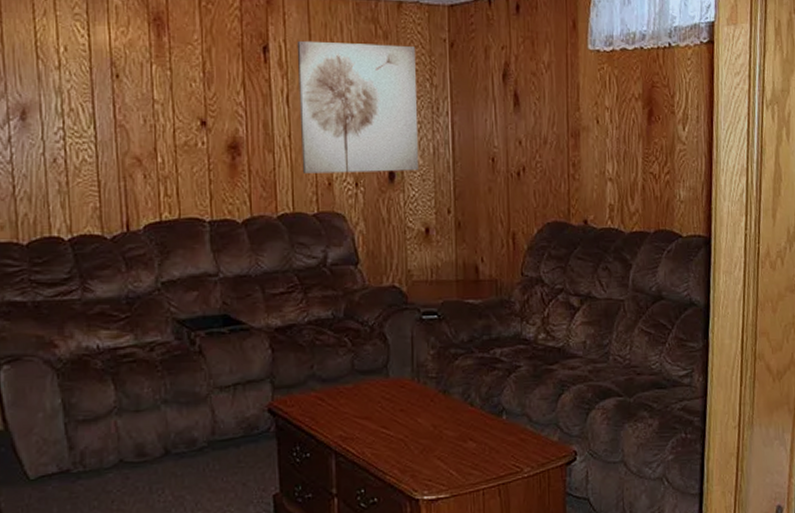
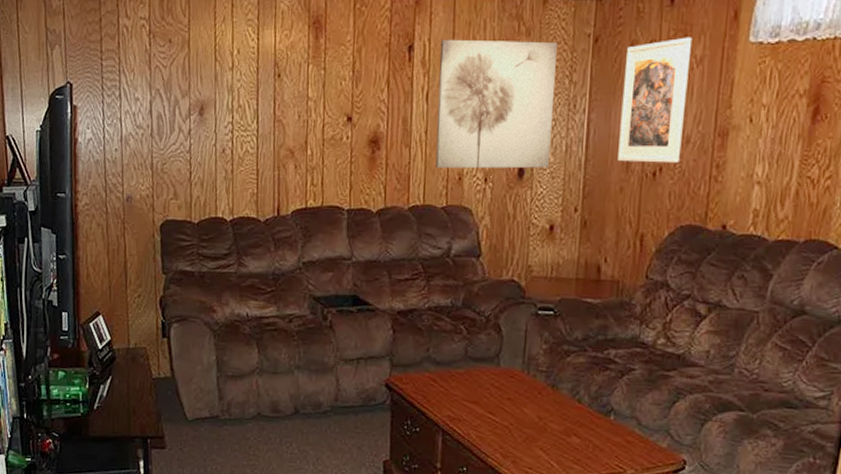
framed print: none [481,44,541,163] -> present [618,37,693,164]

